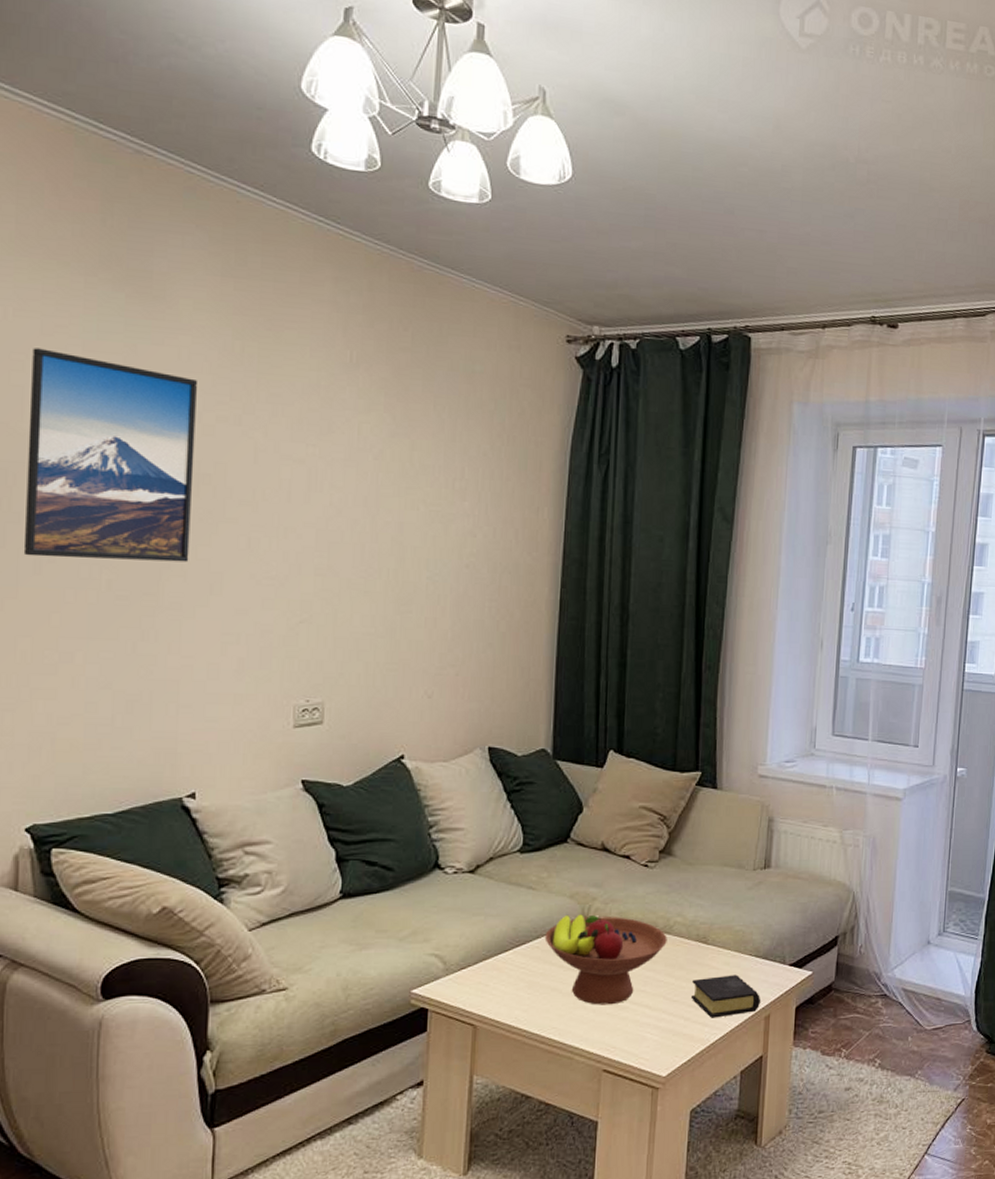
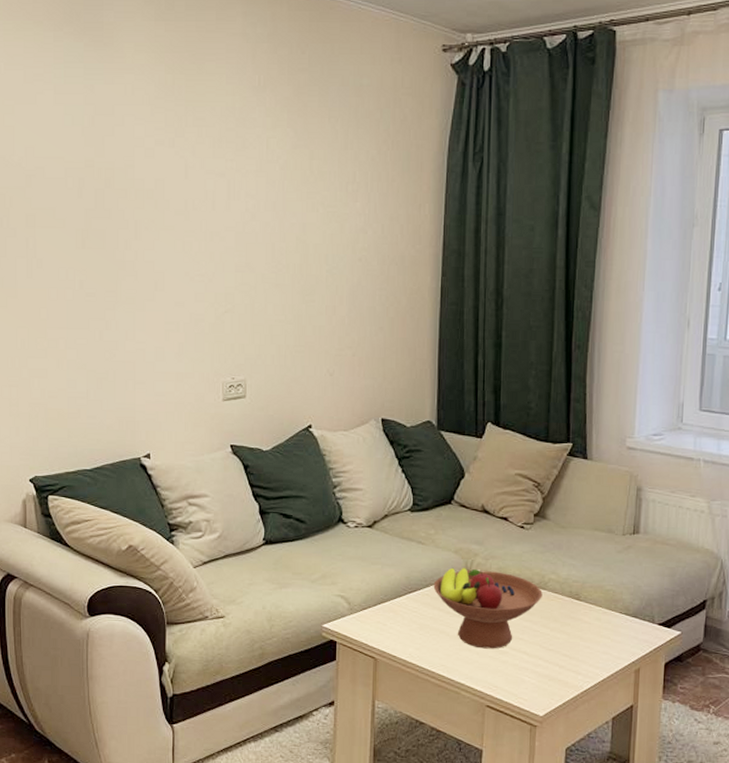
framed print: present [23,348,197,562] -> none [18,94,140,264]
book: present [690,974,762,1018] -> none [564,629,632,668]

